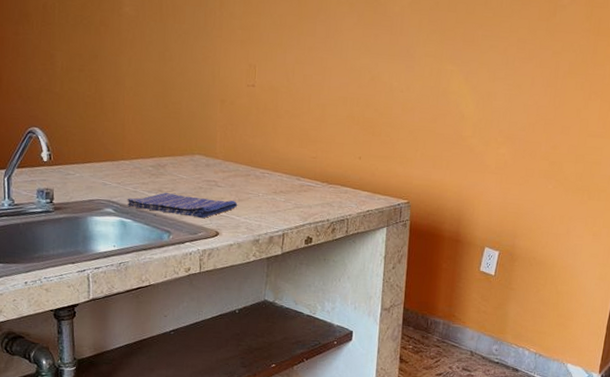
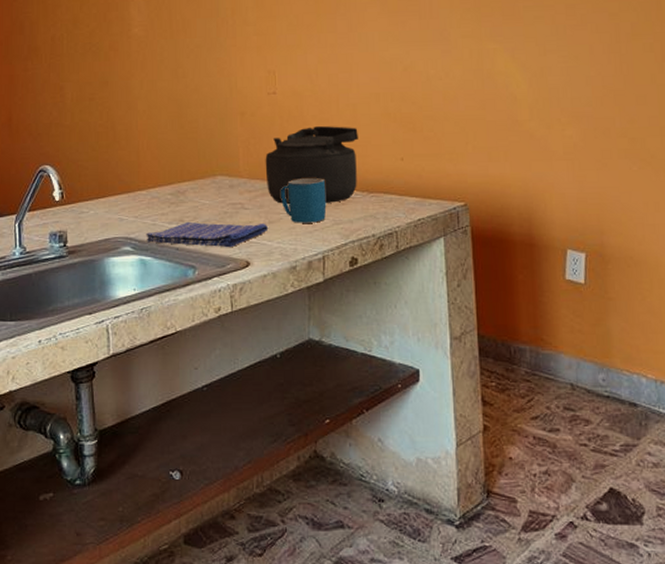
kettle: none [239,120,325,189] -> present [265,126,358,205]
mug: none [251,165,292,205] -> present [281,178,327,223]

